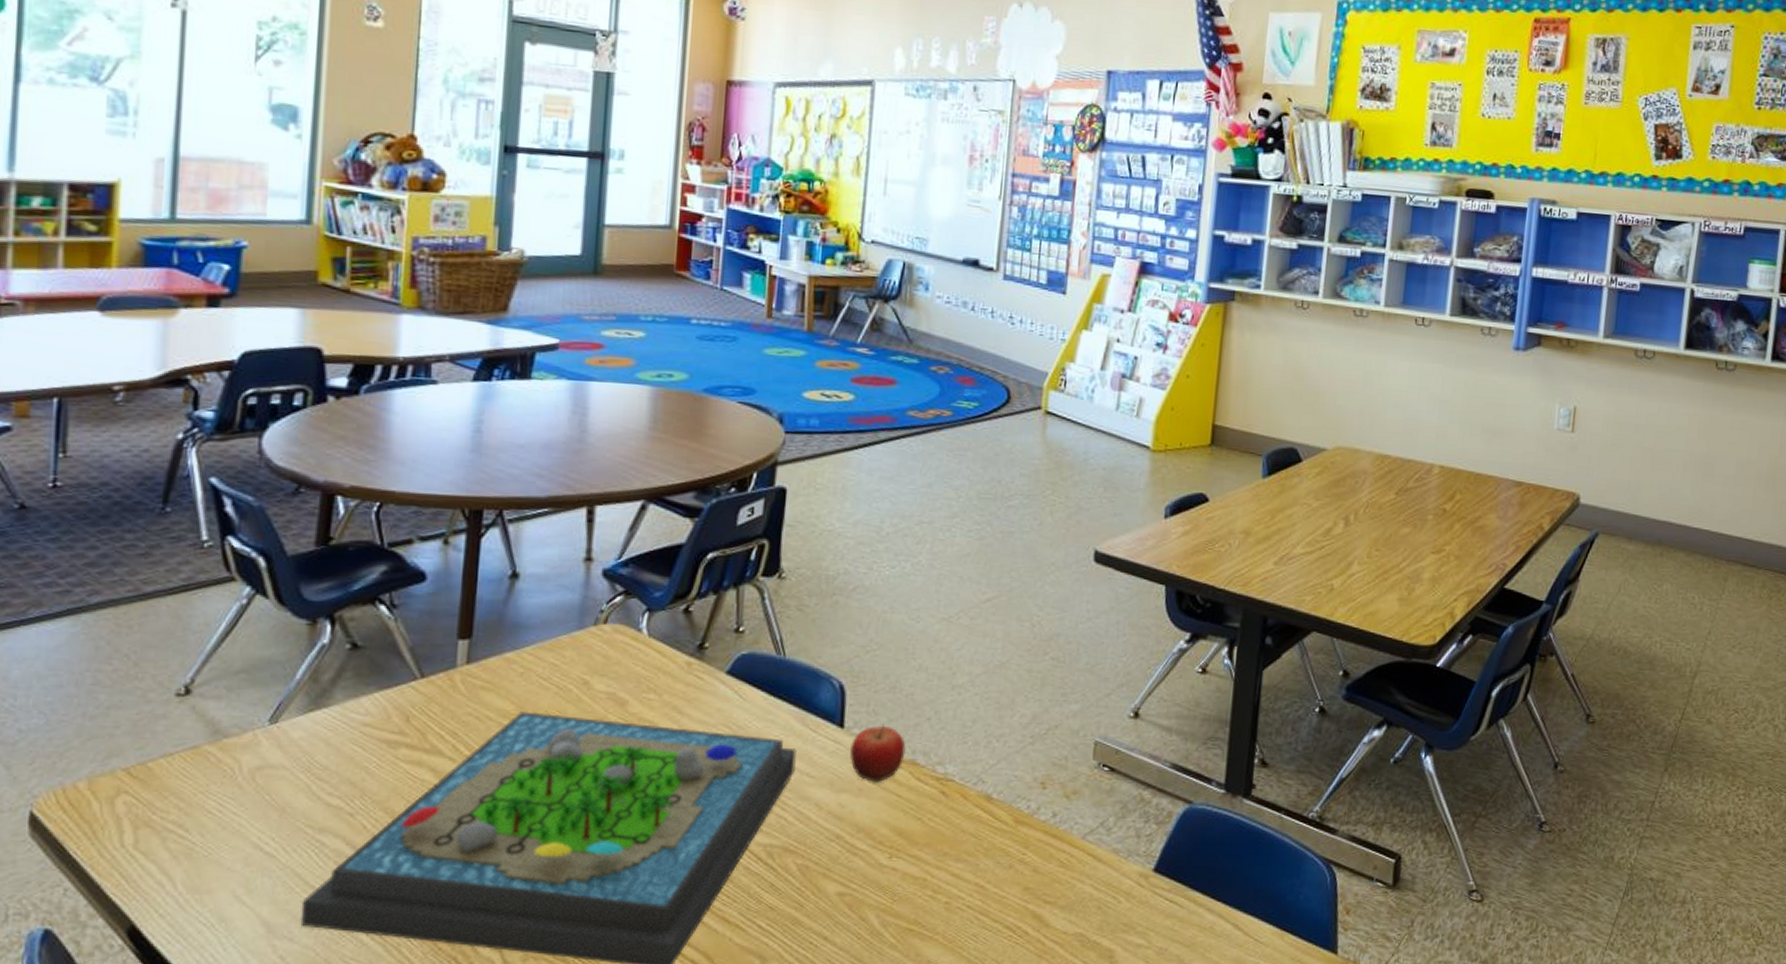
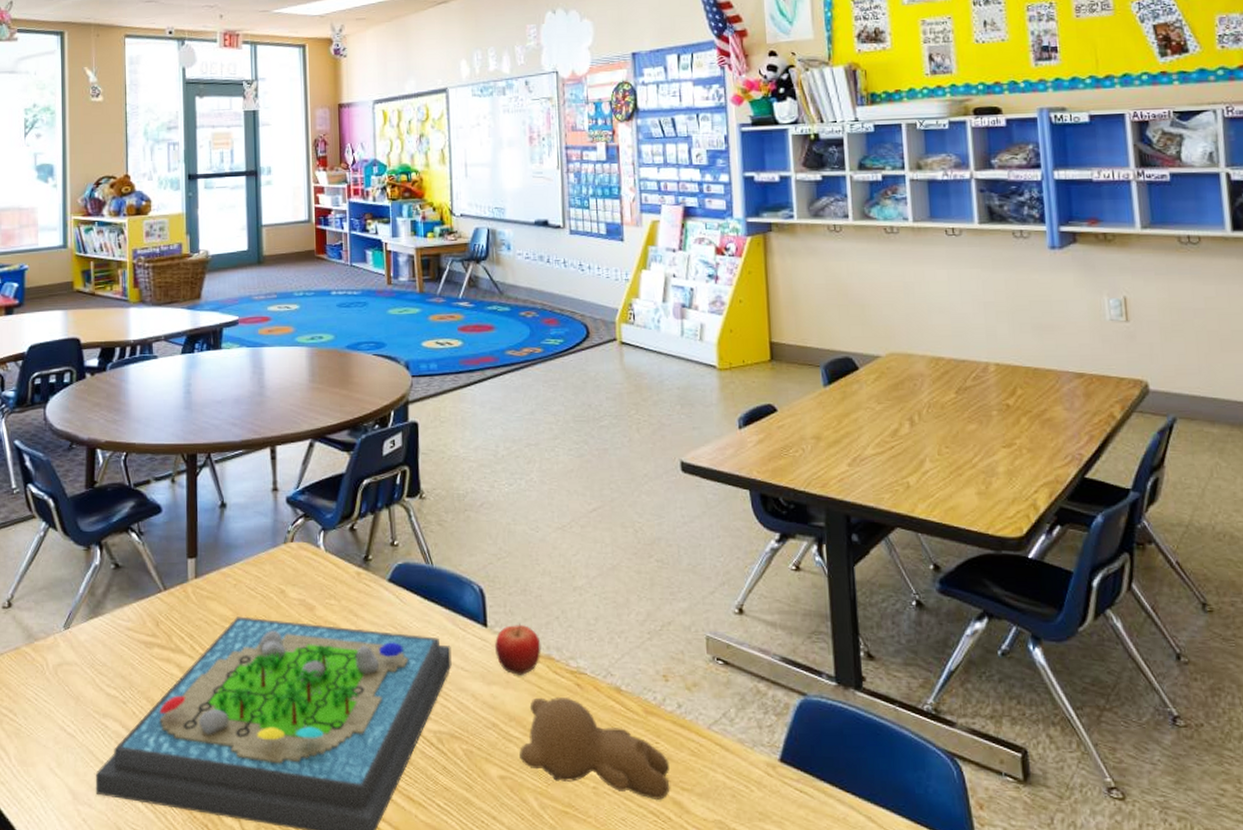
teddy bear: none [864,805,1034,914] -> present [519,696,670,800]

